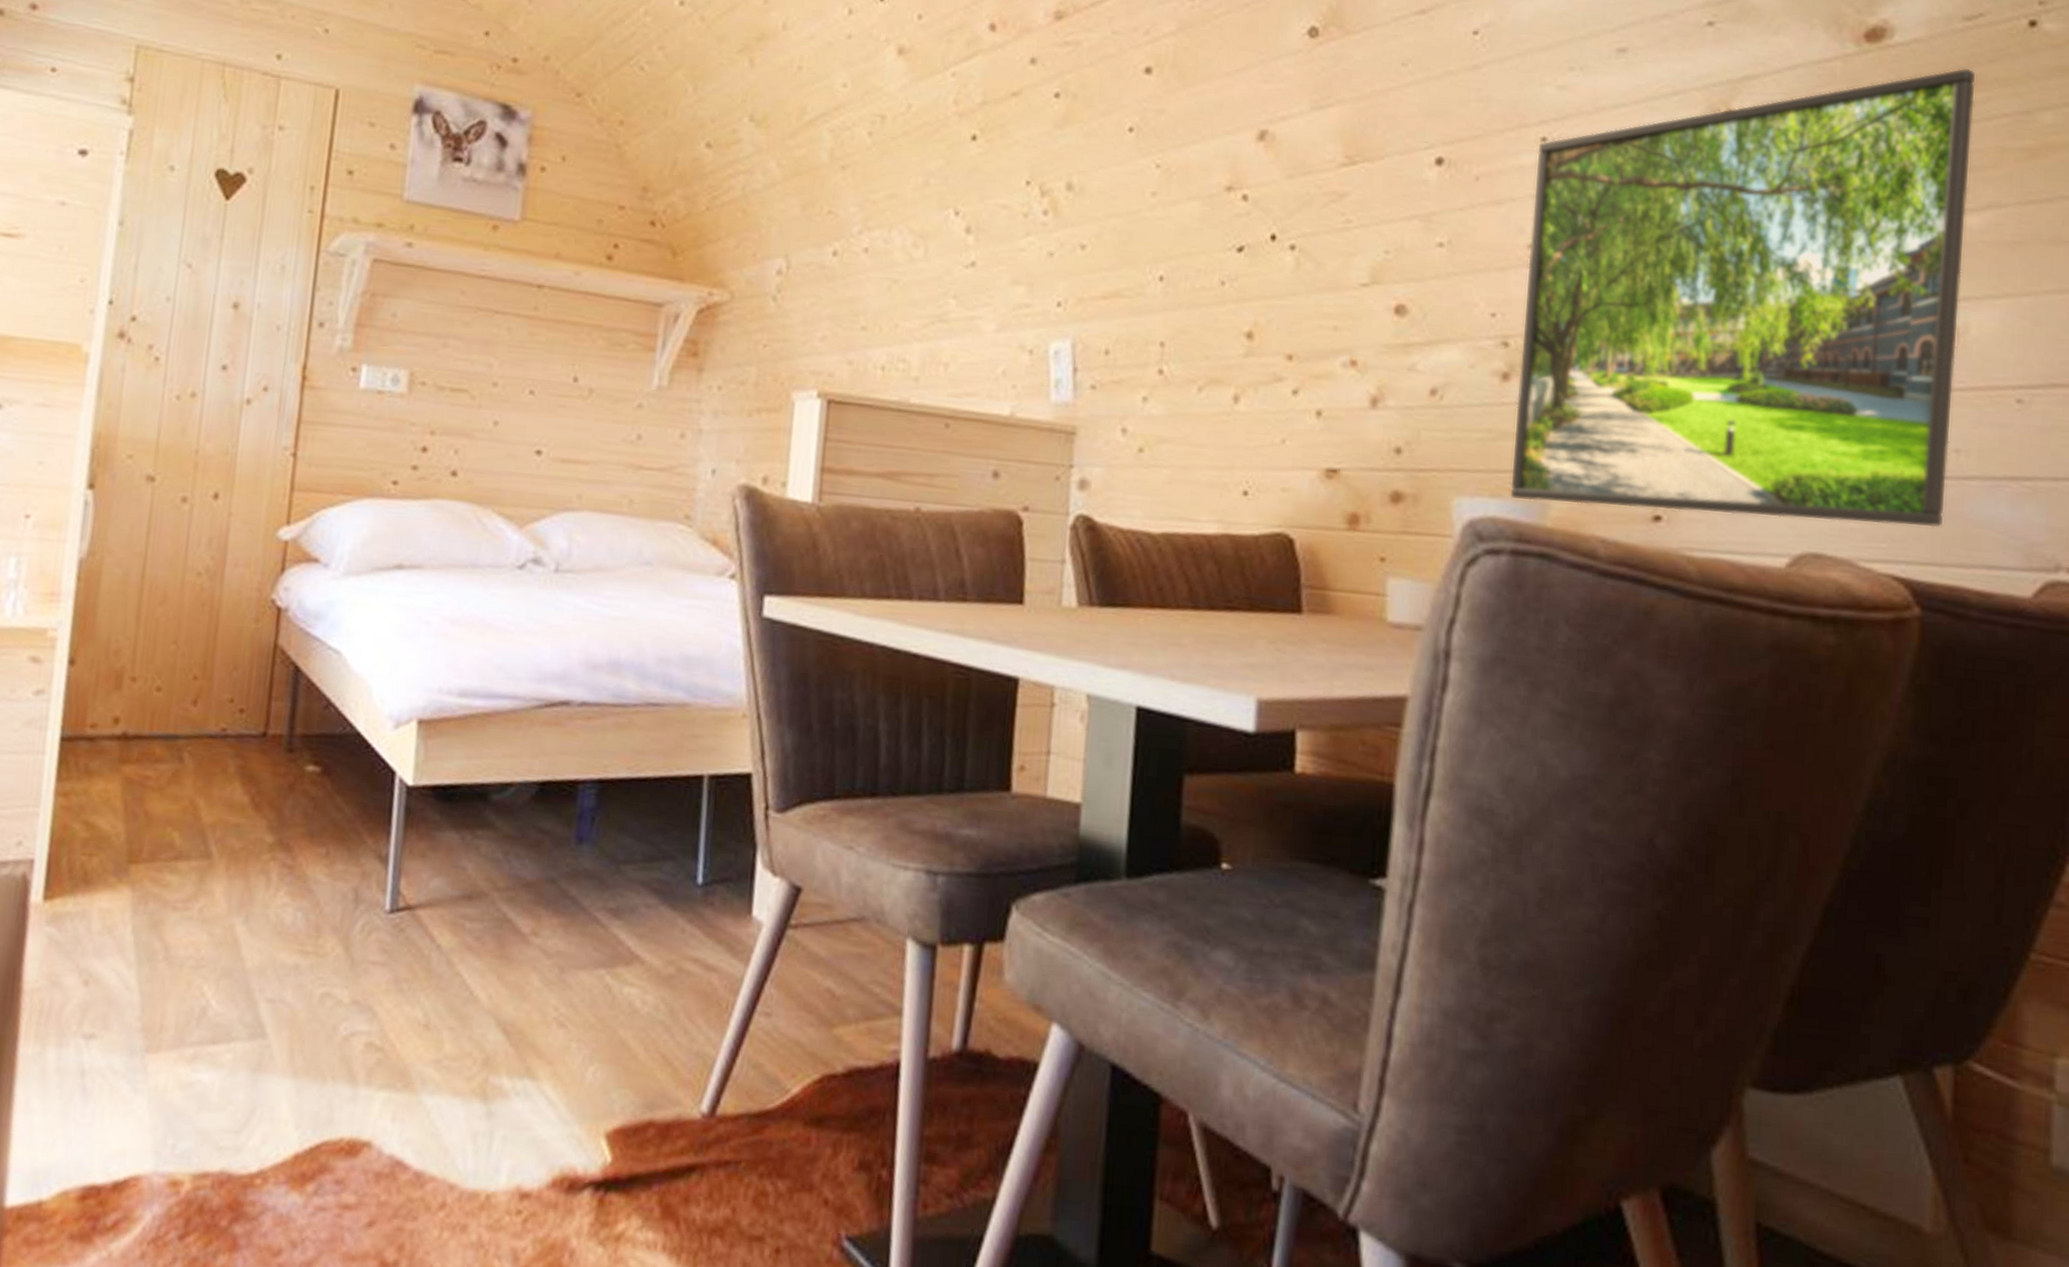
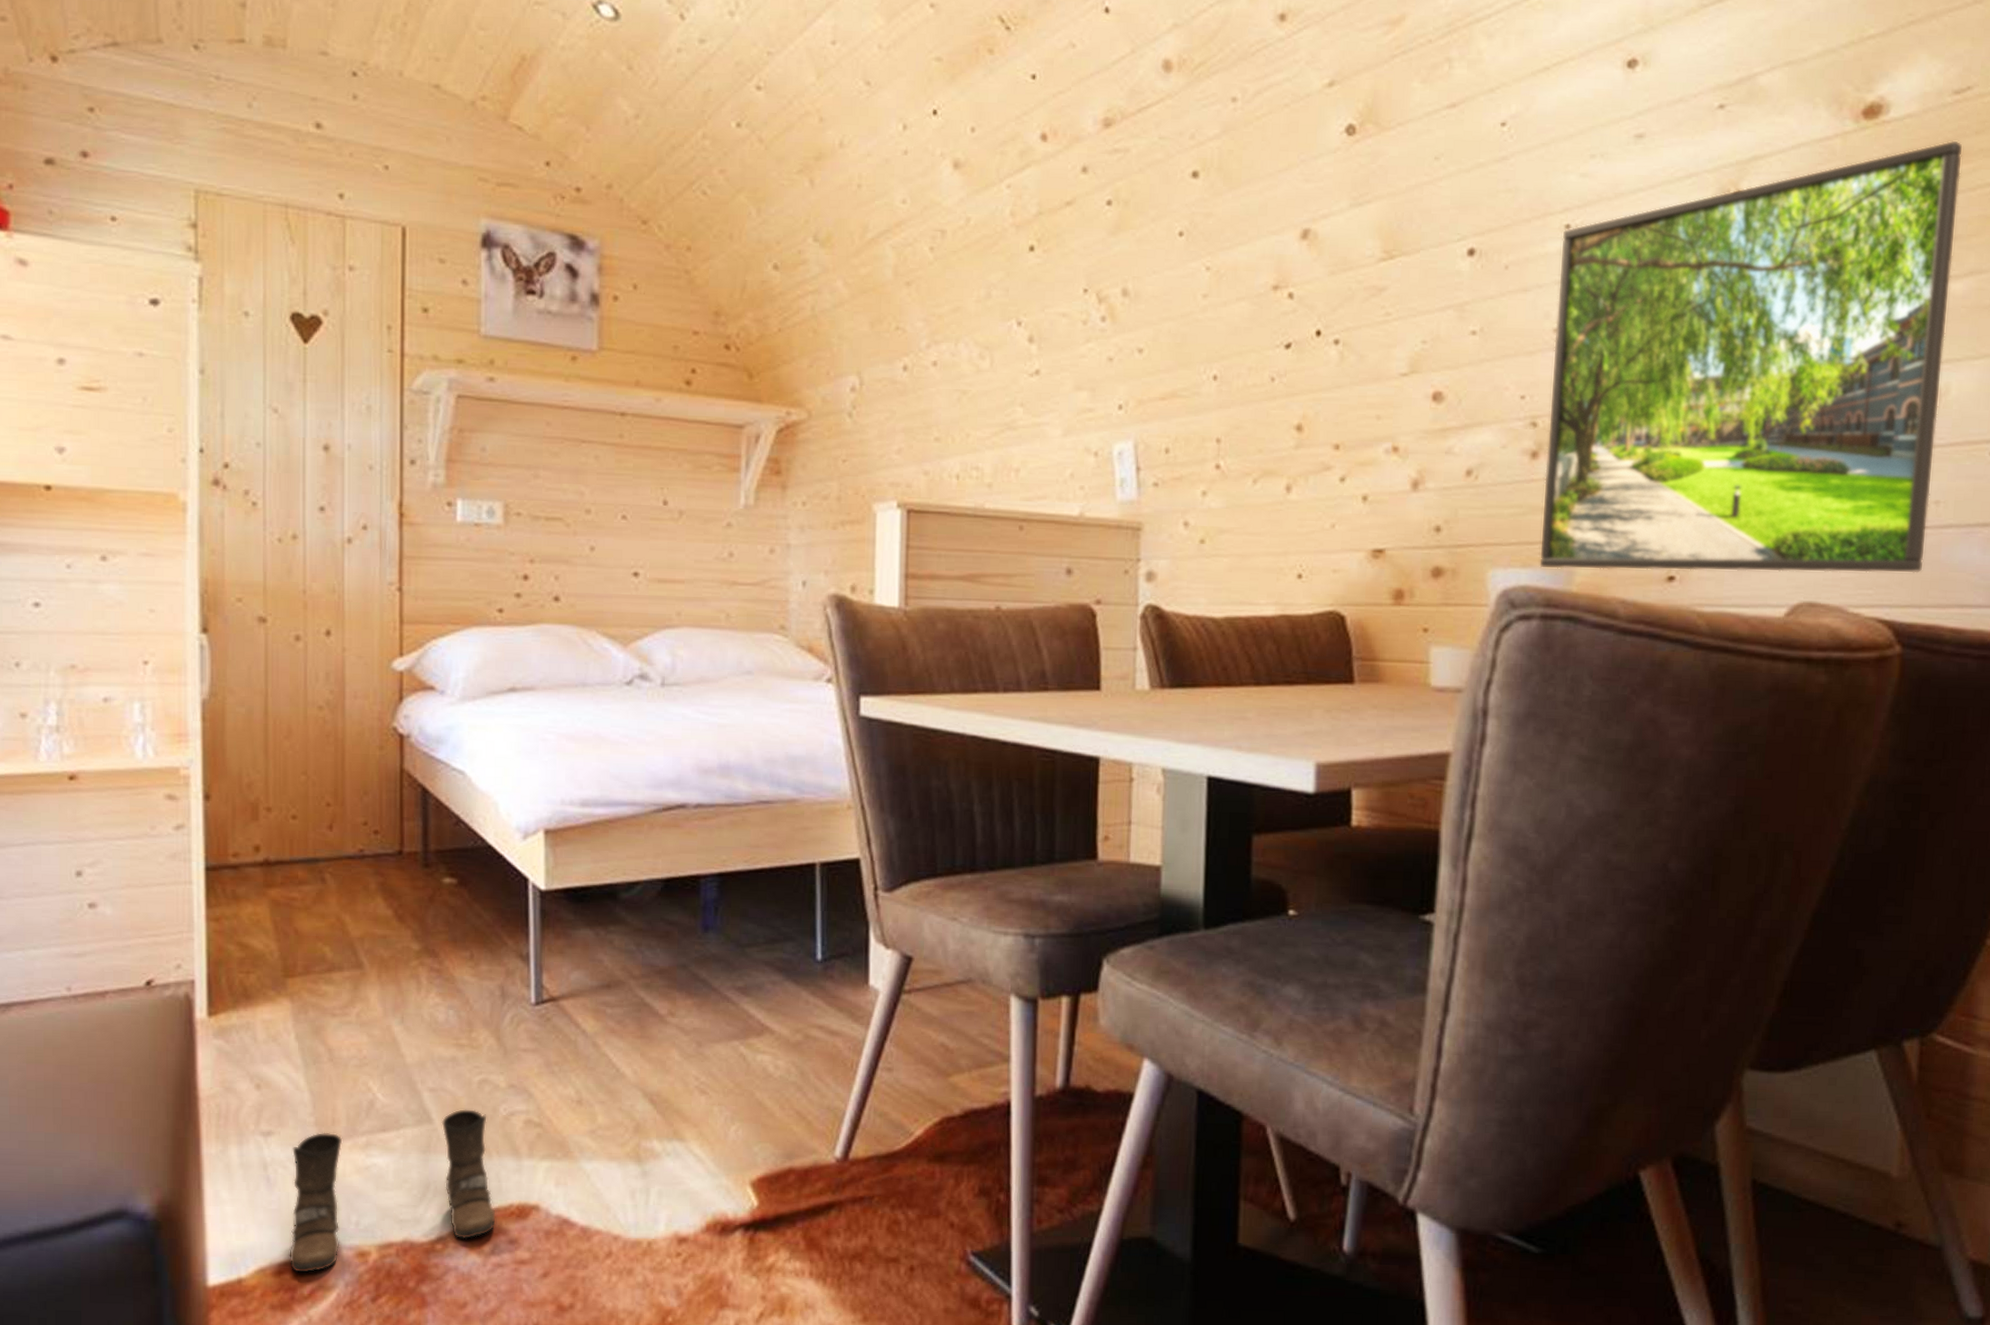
boots: none [95,1025,326,1200] -> present [289,1109,496,1273]

